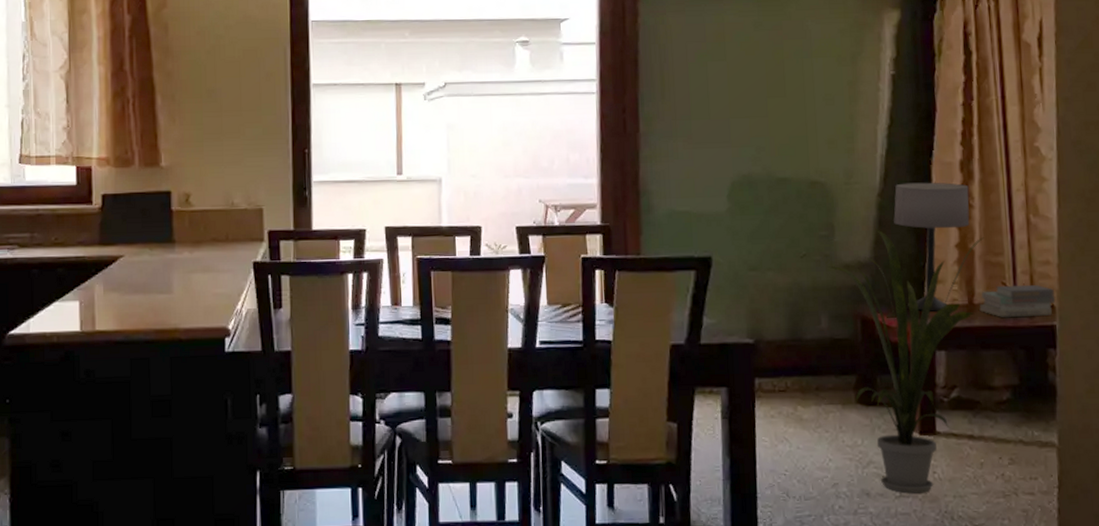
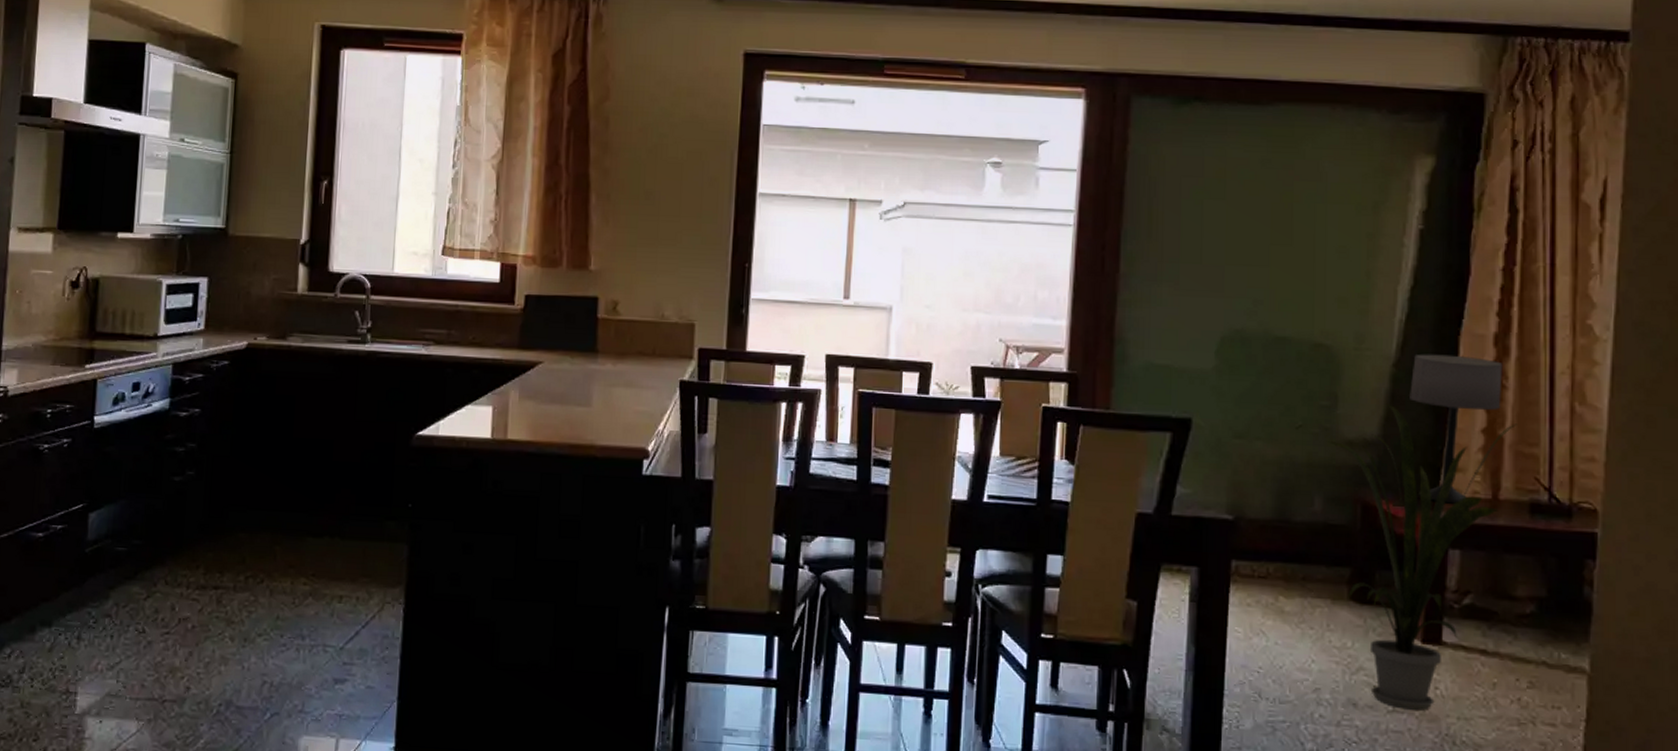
books: present [979,285,1056,317] -> none [1505,481,1599,521]

